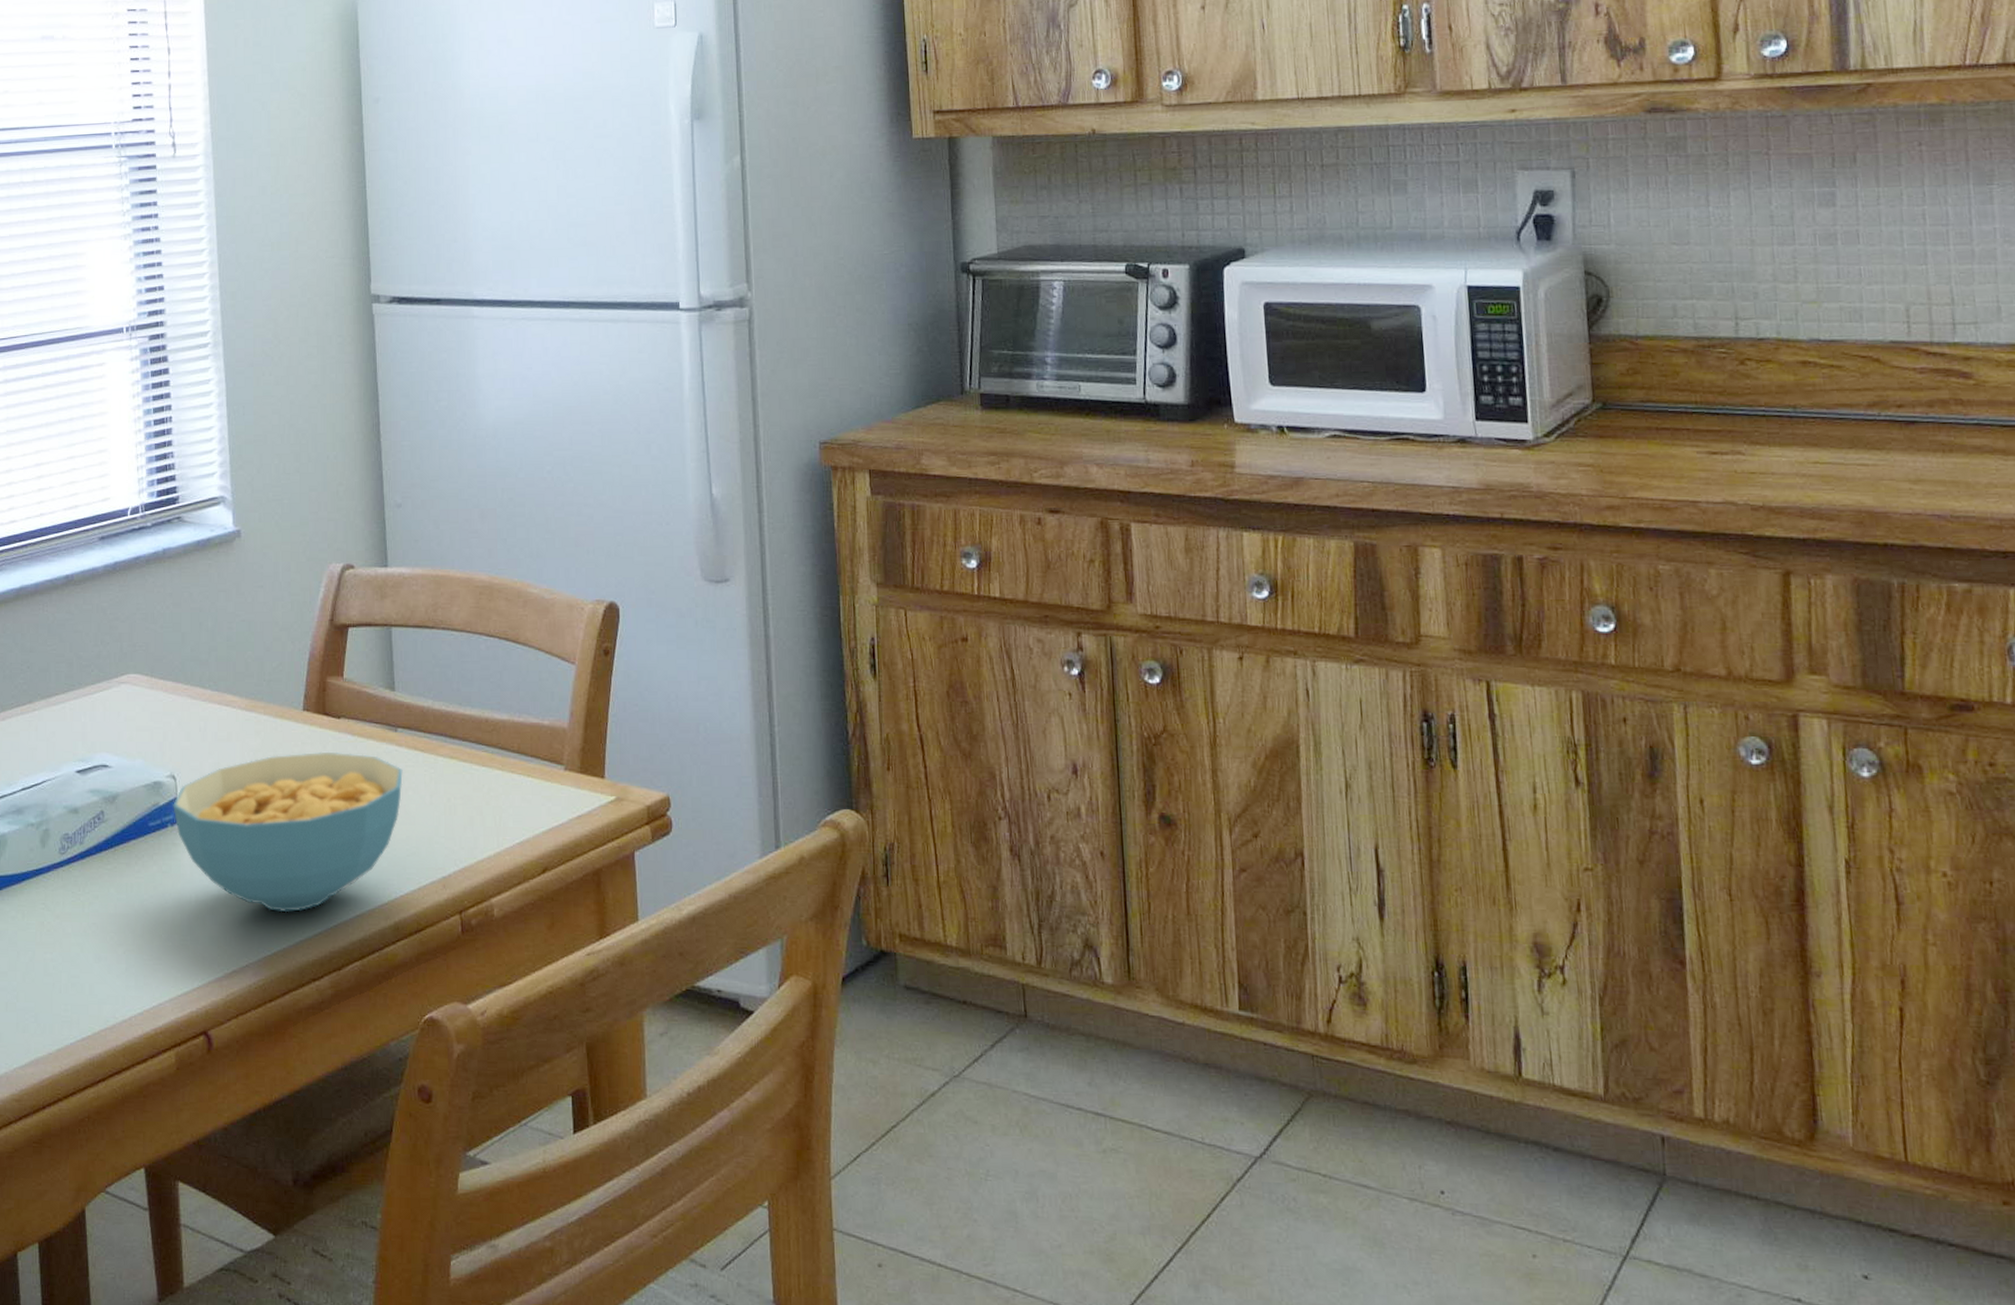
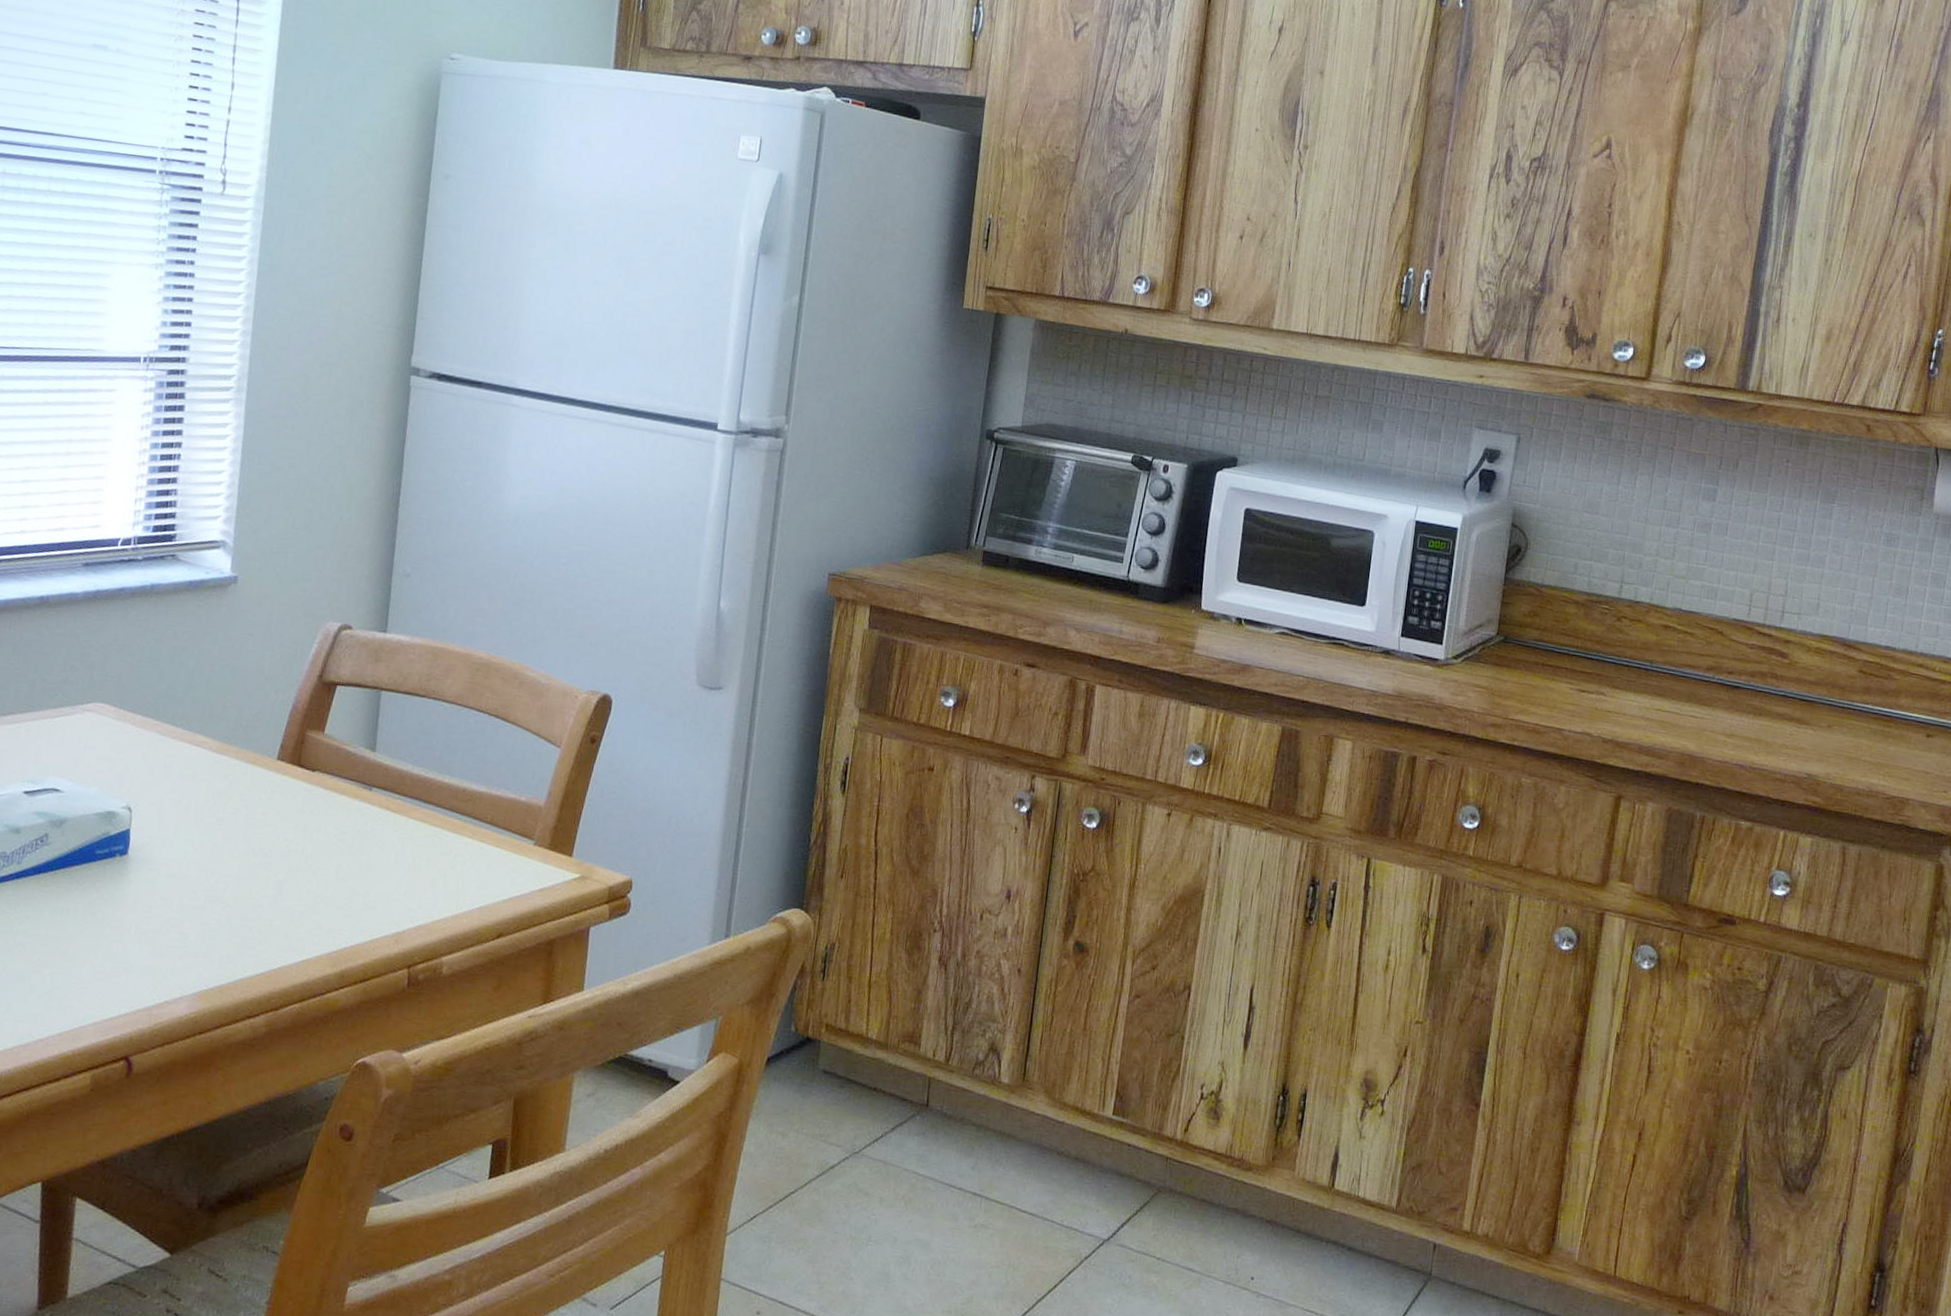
cereal bowl: present [173,751,403,913] -> none [123,799,372,951]

